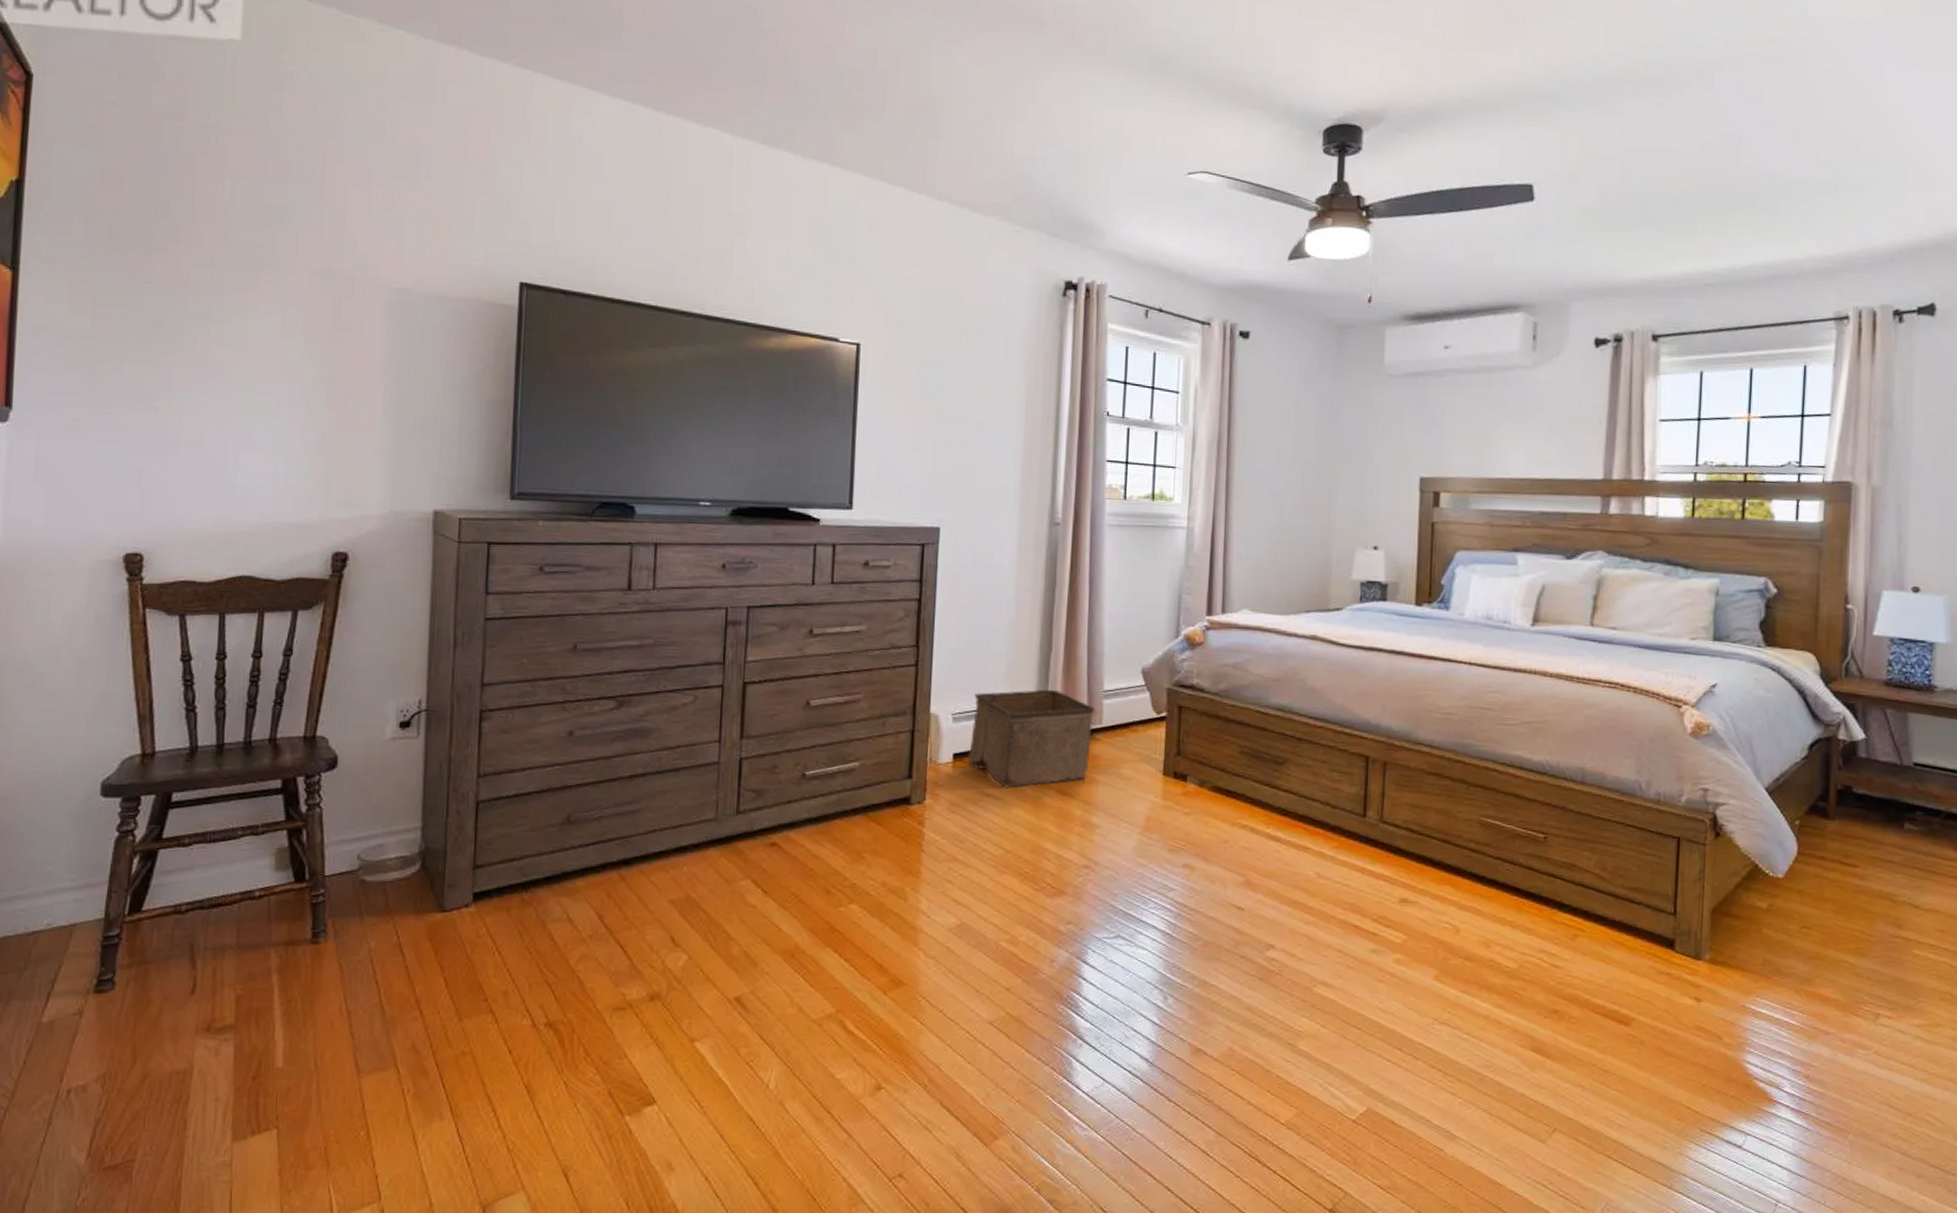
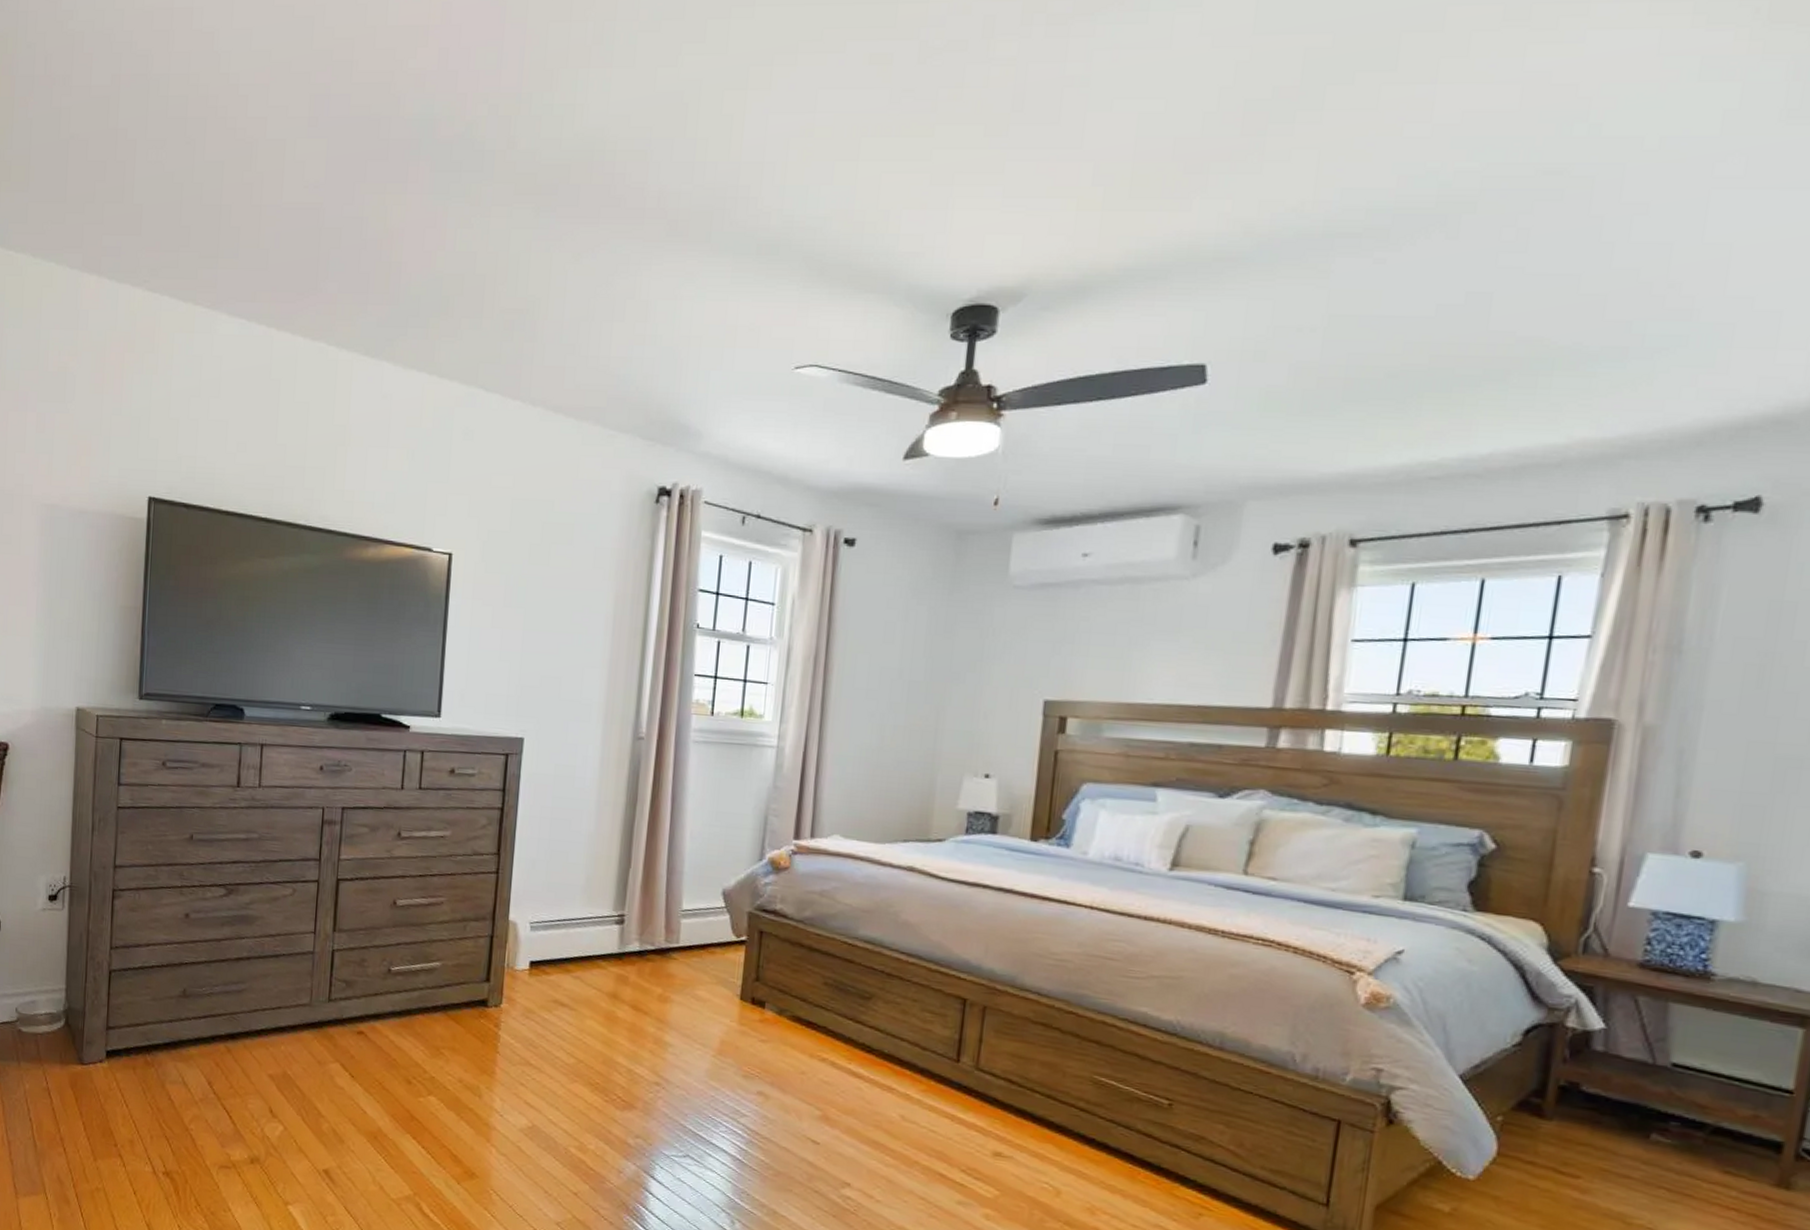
storage bin: present [967,689,1096,789] -> none [543,903,673,1000]

